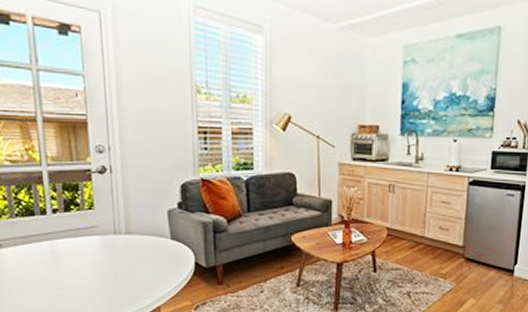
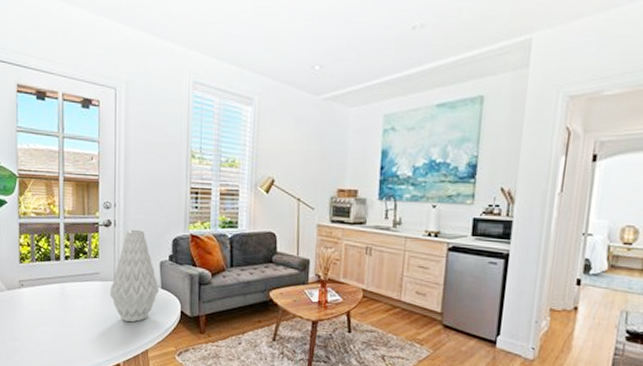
vase: none [110,175,169,279] -> present [110,229,160,322]

